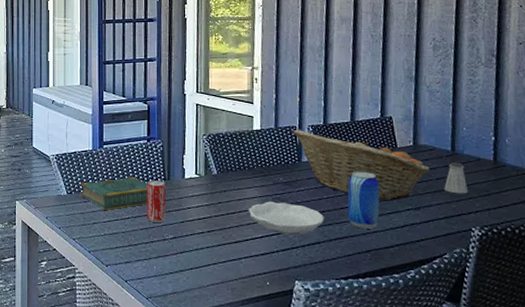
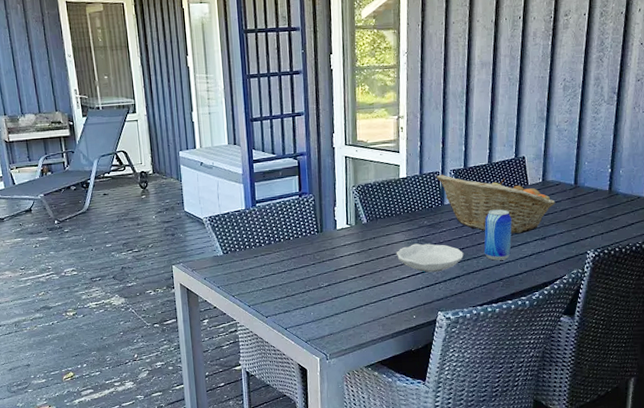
book: present [81,177,148,210] -> none [236,232,303,266]
beverage can: present [146,180,167,222] -> none [301,233,321,273]
saltshaker: present [444,162,468,194] -> none [566,194,586,223]

